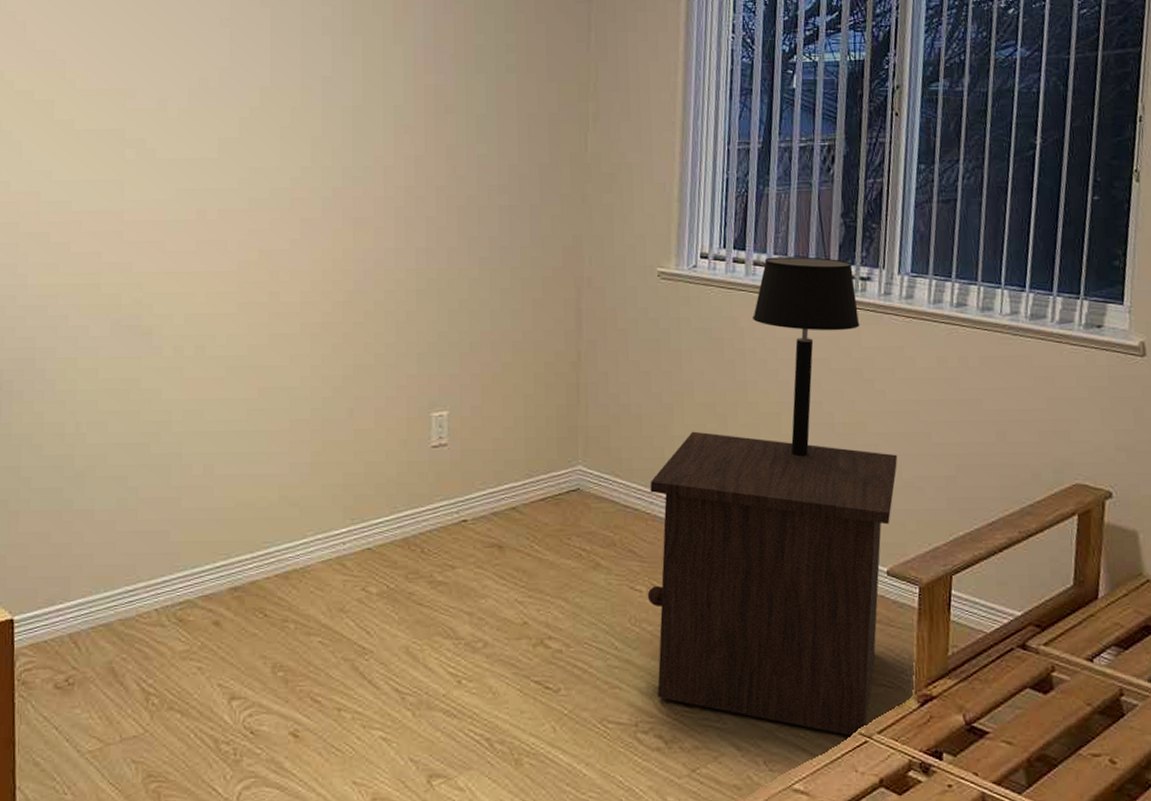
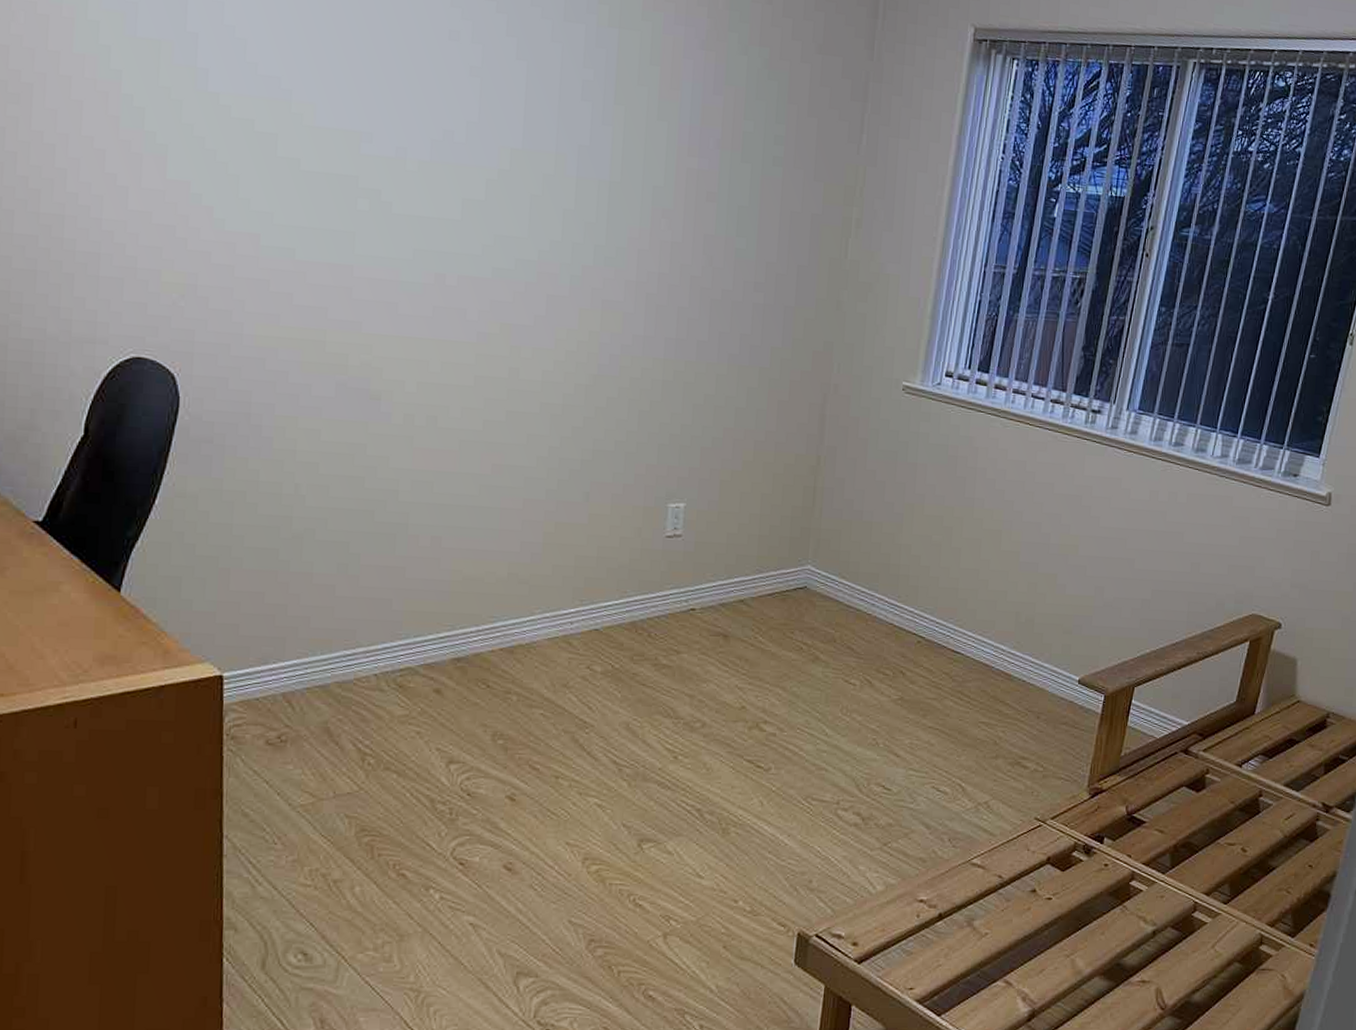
nightstand: present [647,431,898,737] -> none [860,541,1103,821]
table lamp: present [753,256,860,457] -> none [988,382,1086,573]

